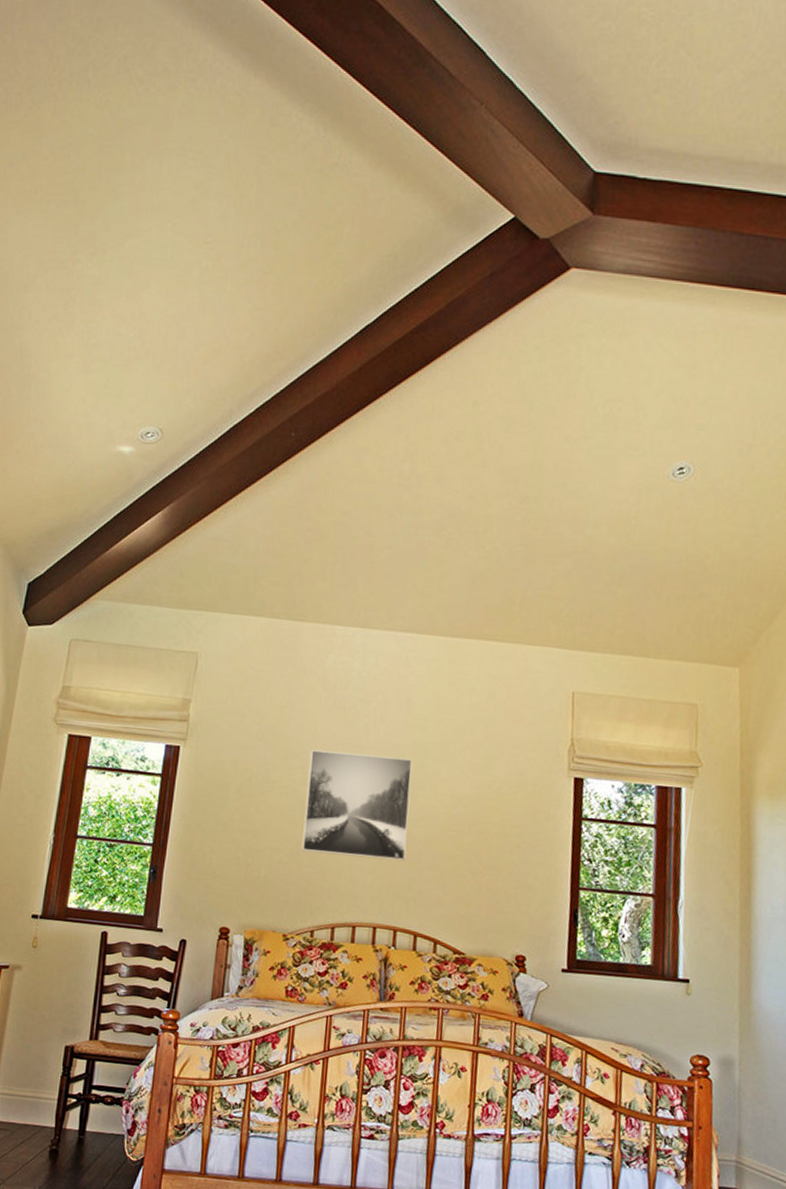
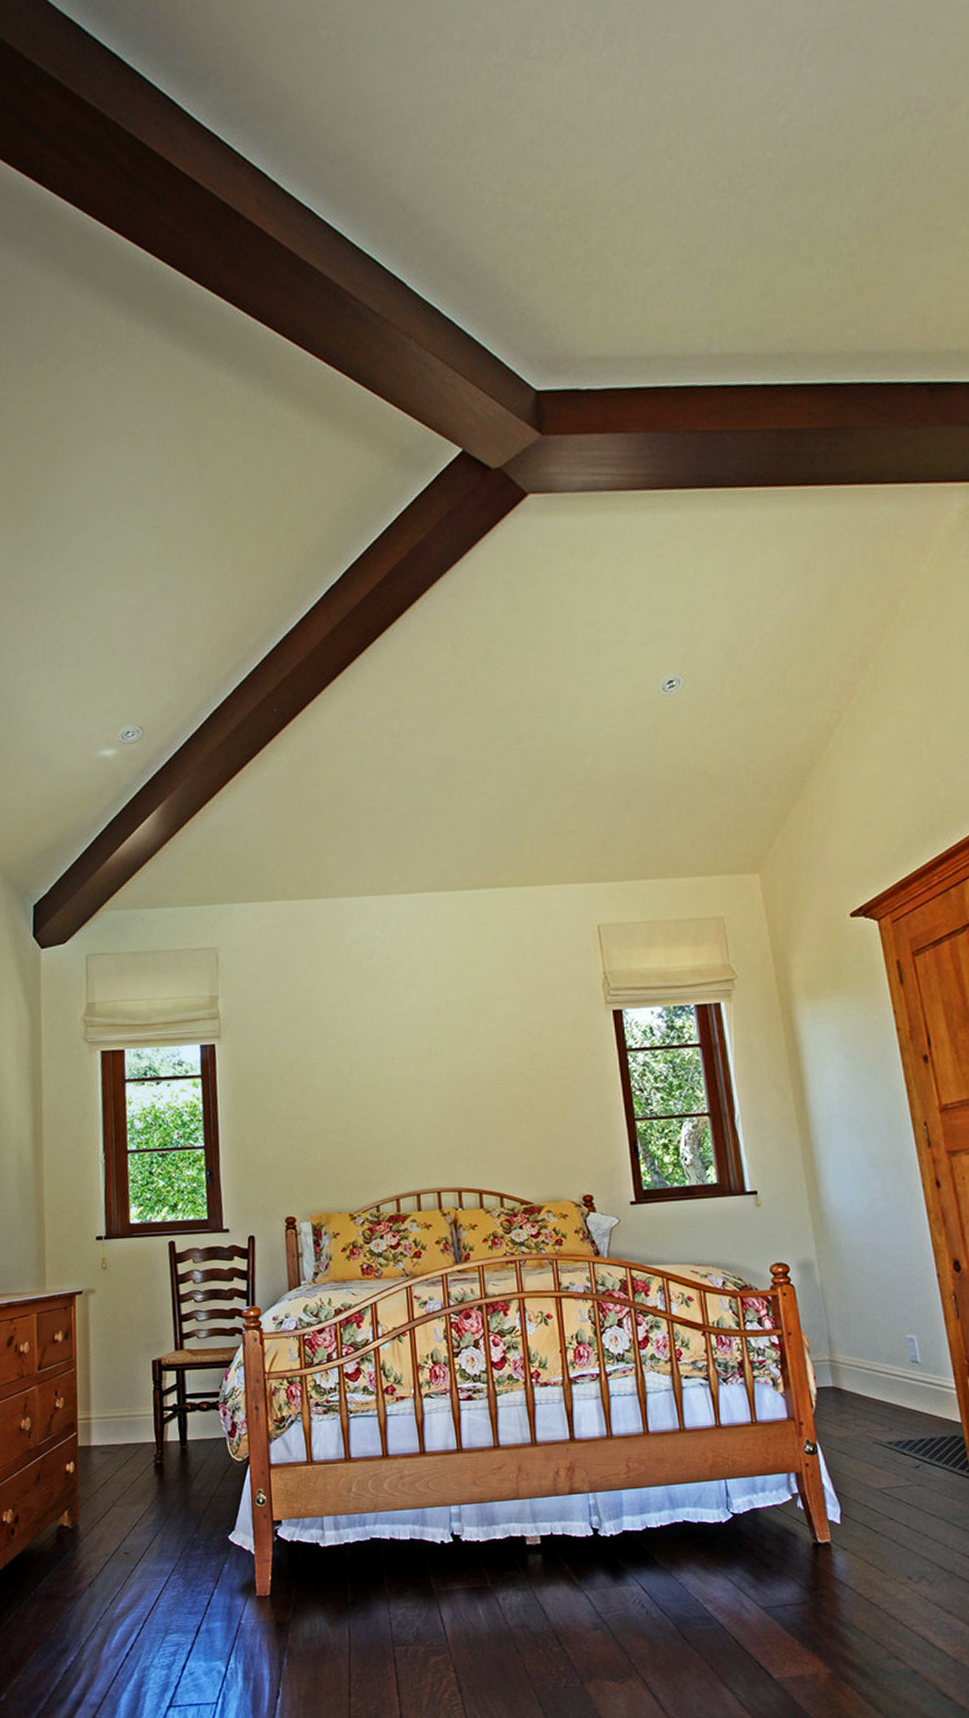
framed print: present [301,750,413,861] -> none [346,1019,458,1129]

